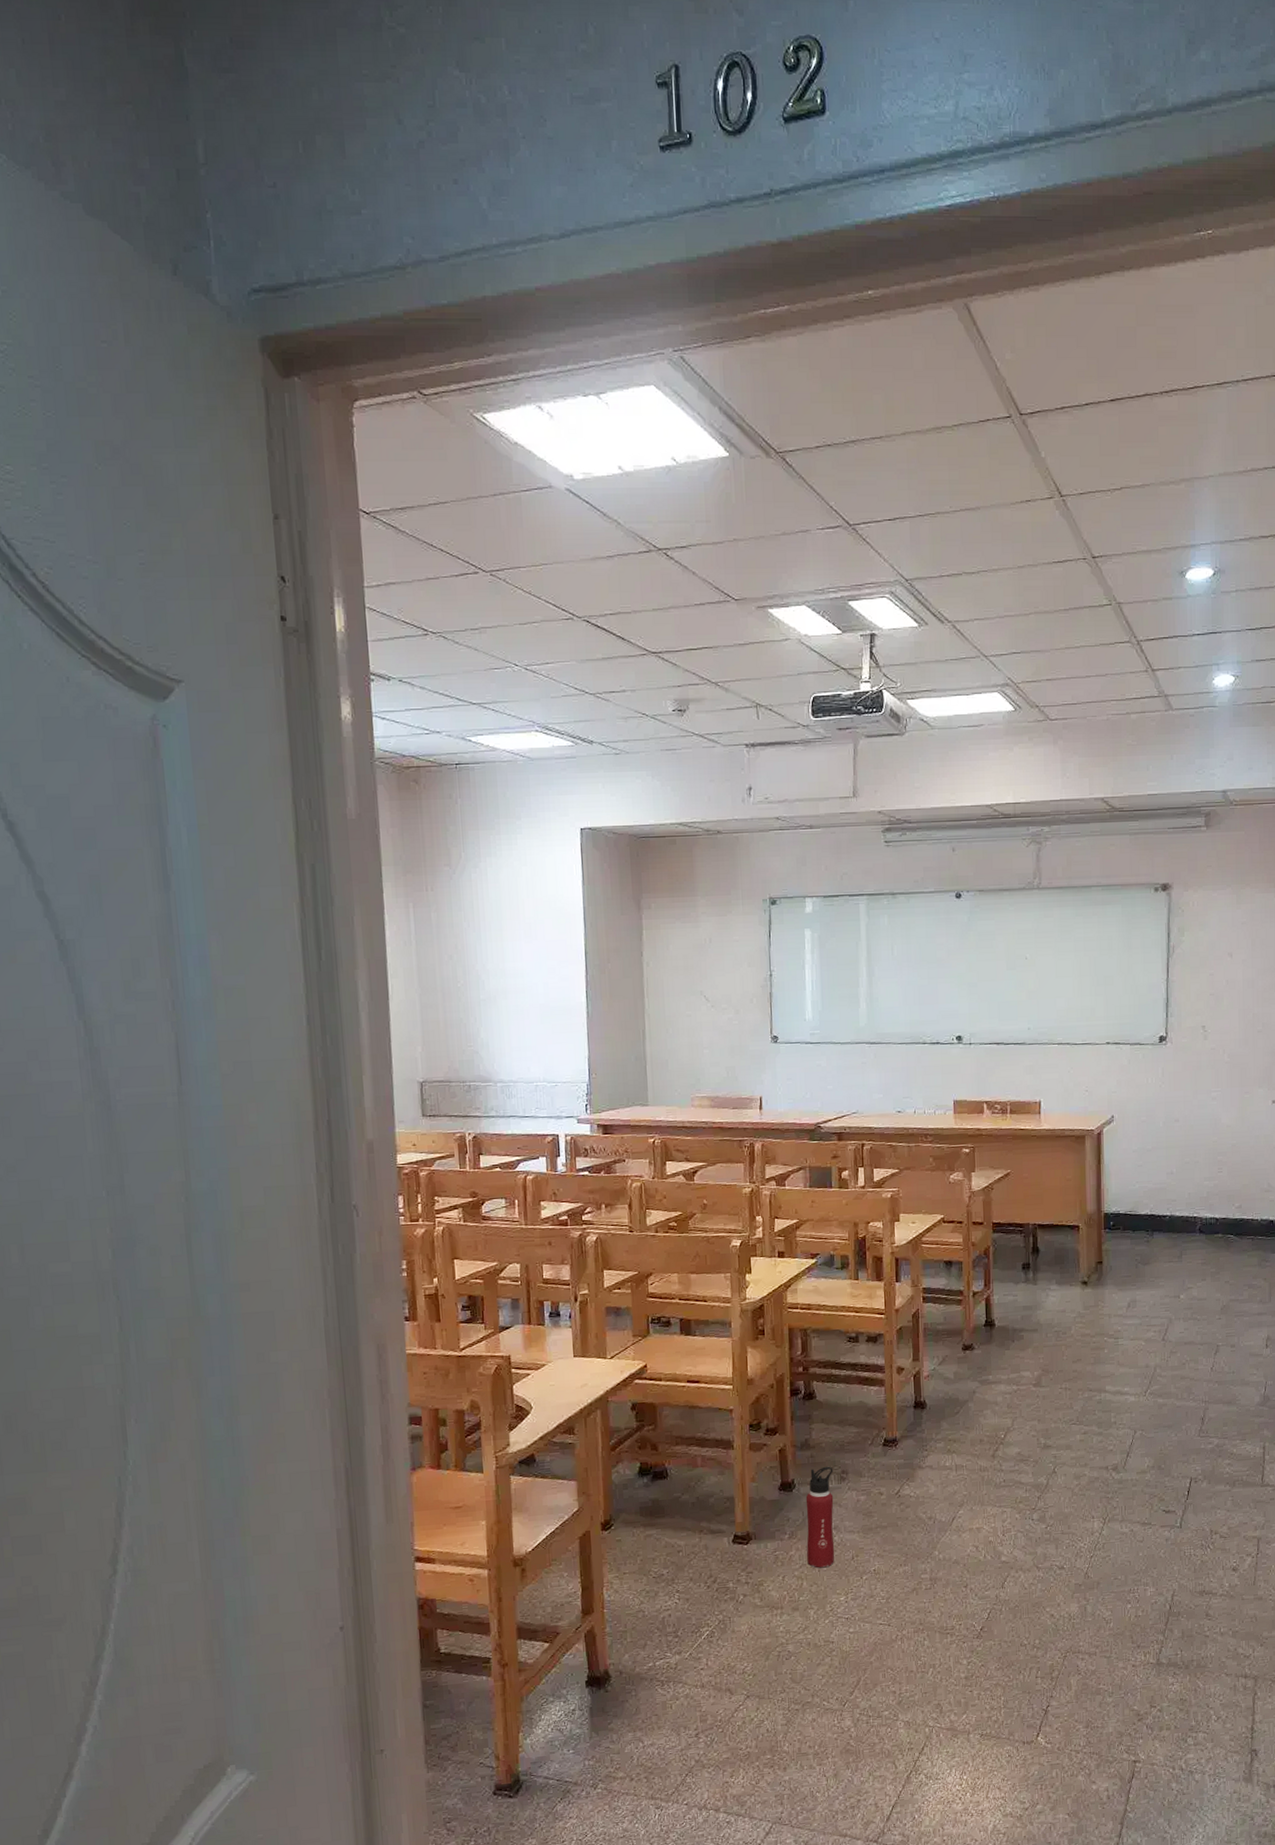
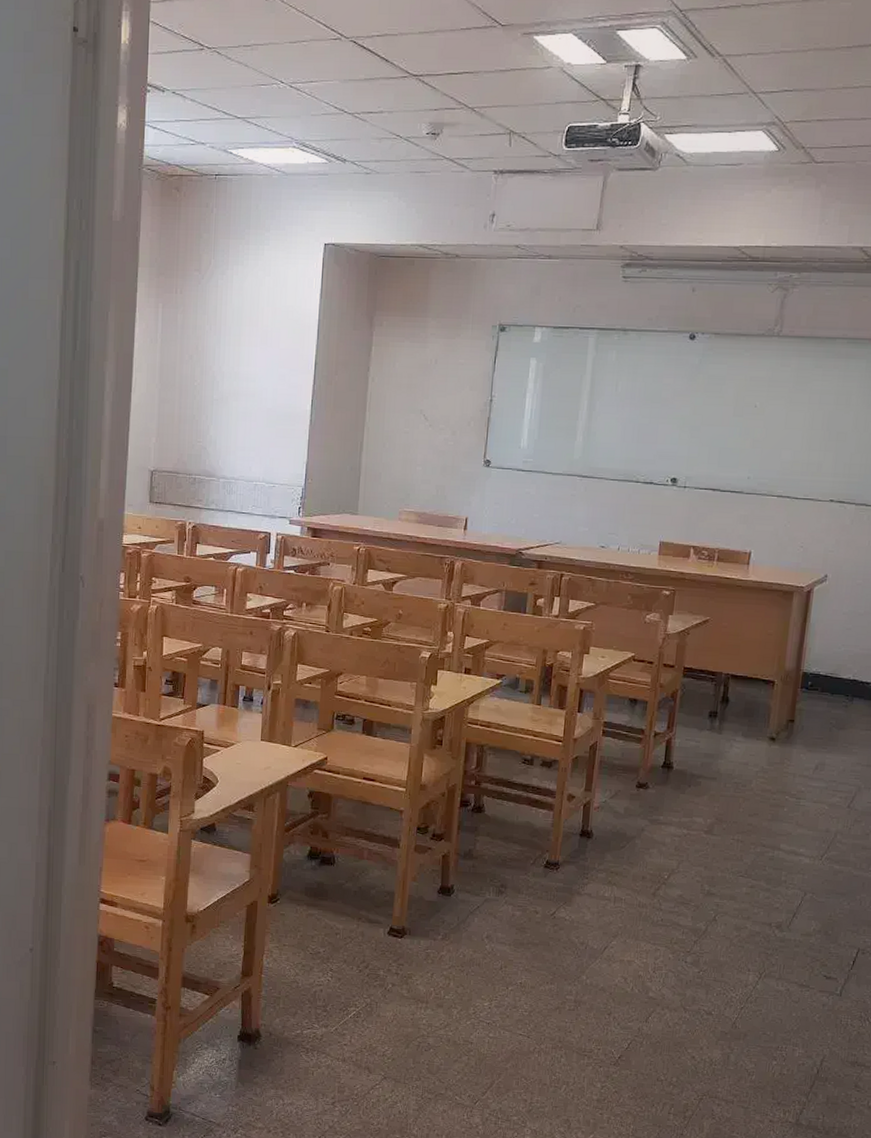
water bottle: present [805,1466,834,1568] -> none [457,878,493,973]

